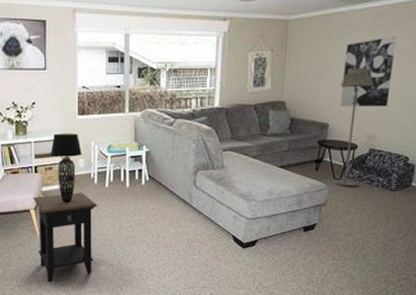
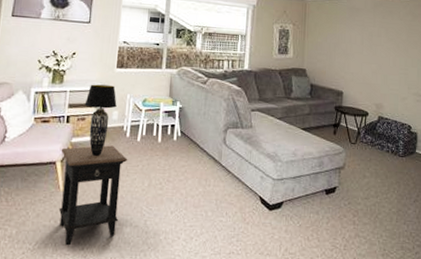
floor lamp: present [332,68,374,187] -> none [349,45,378,151]
wall art: present [339,35,396,107] -> none [351,21,392,80]

